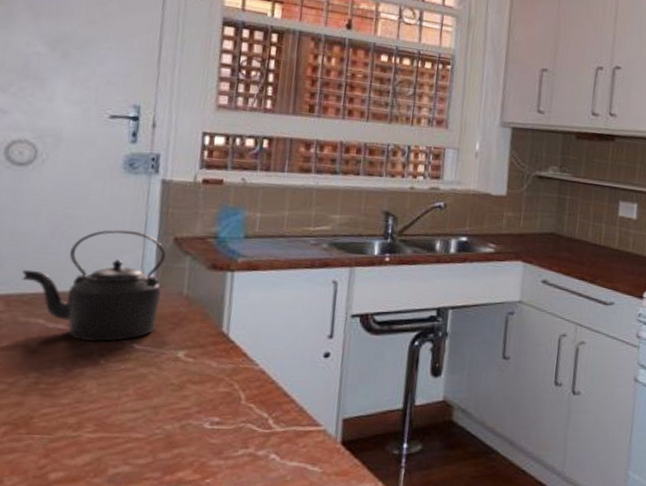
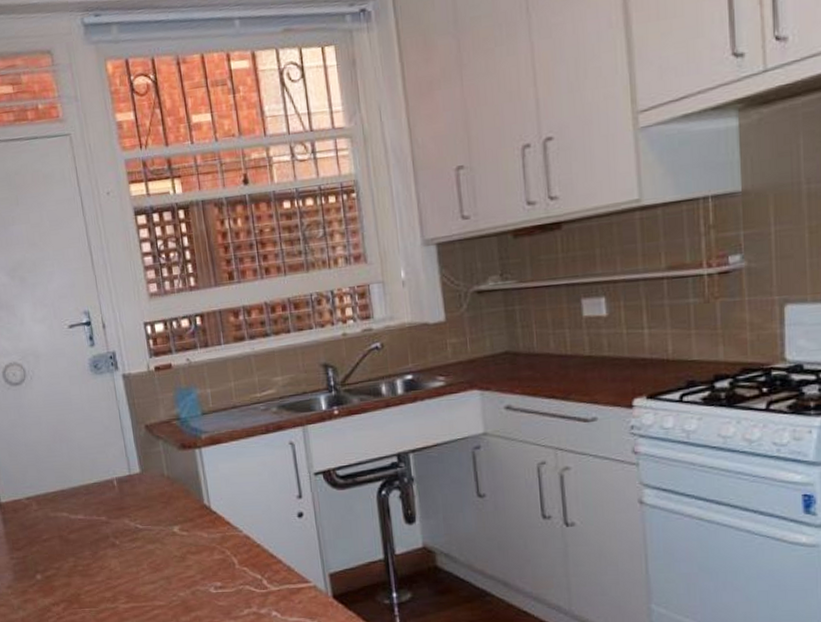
kettle: present [21,229,166,342] -> none [41,425,150,527]

